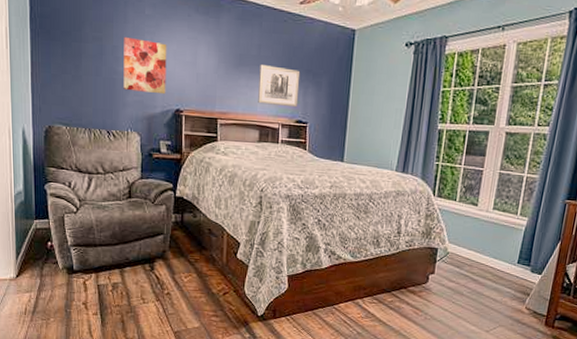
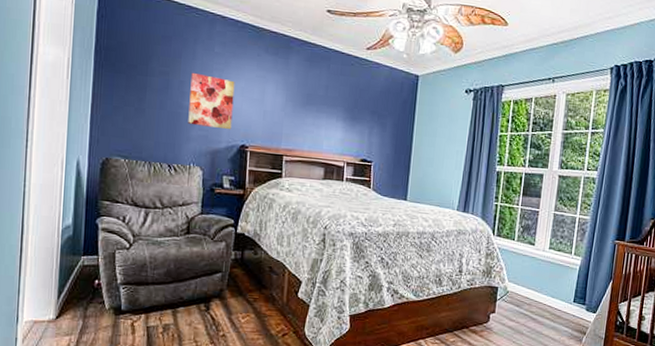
wall art: present [258,65,301,108] -> none [324,105,366,147]

